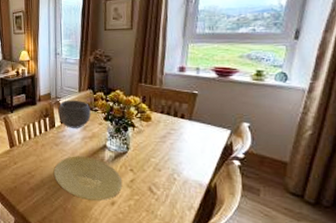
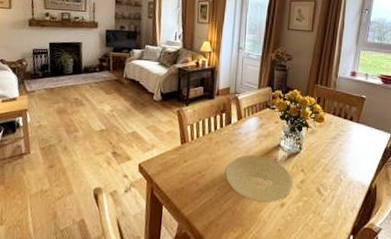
bowl: present [58,100,91,128] -> none [236,96,268,126]

